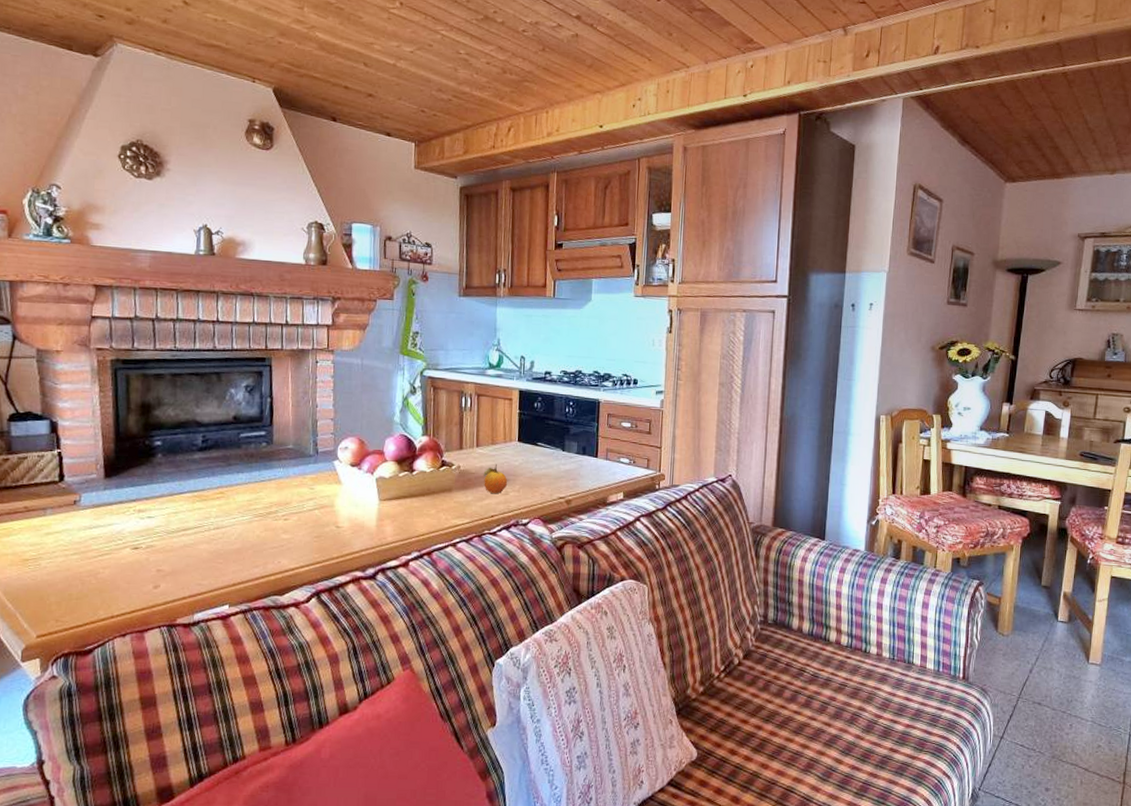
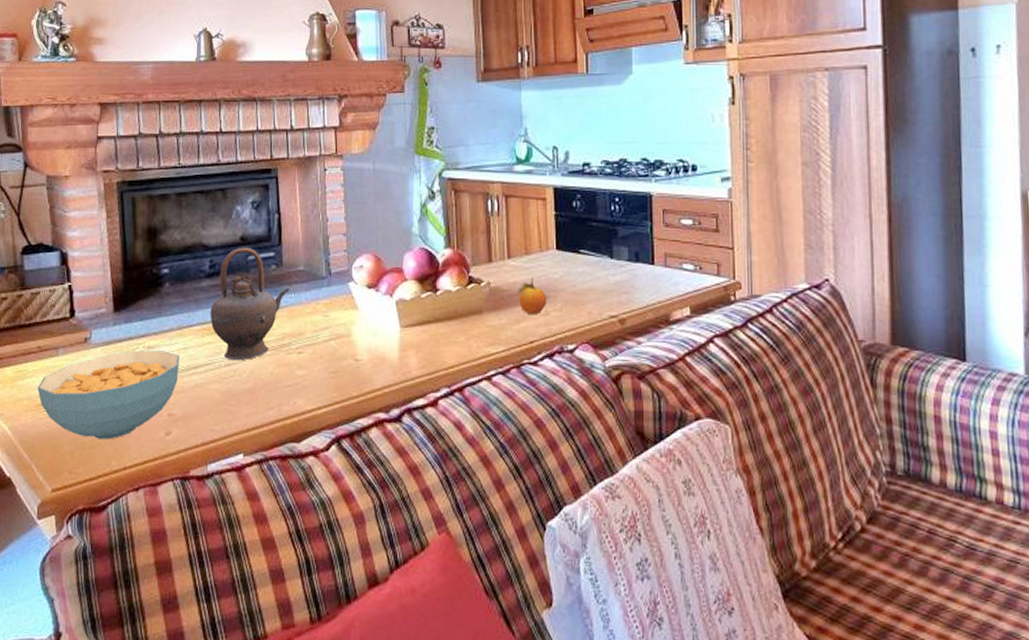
cereal bowl: none [23,513,170,592] -> present [37,350,180,440]
teapot: none [201,425,279,525] -> present [210,247,290,361]

